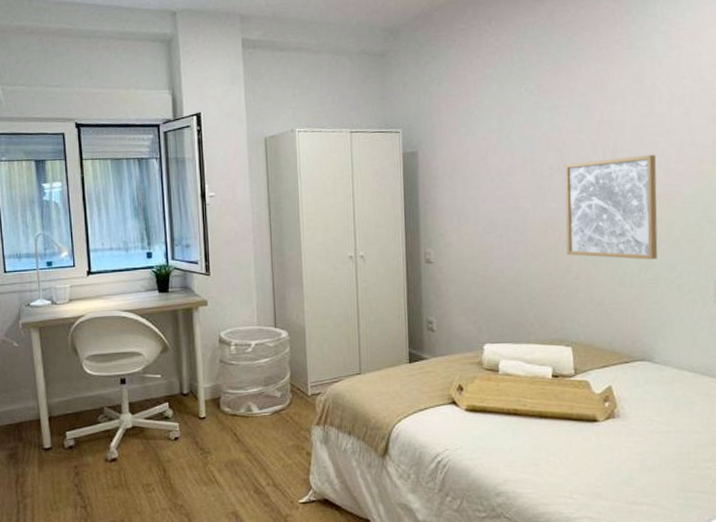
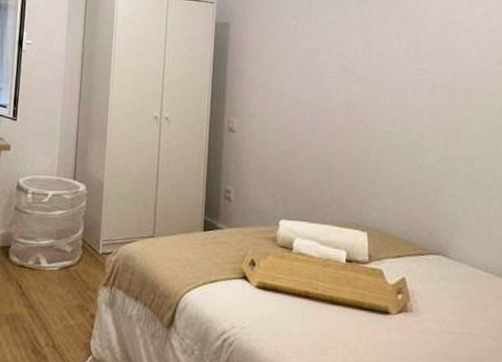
wall art: present [564,154,658,260] -> none [367,49,457,153]

